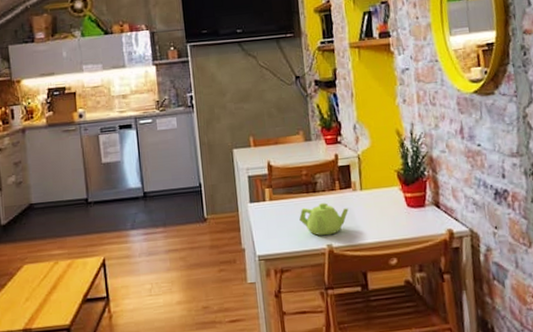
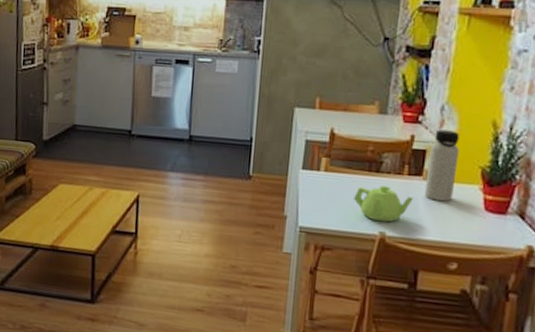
water bottle: none [352,144,380,207] -> present [424,129,459,202]

